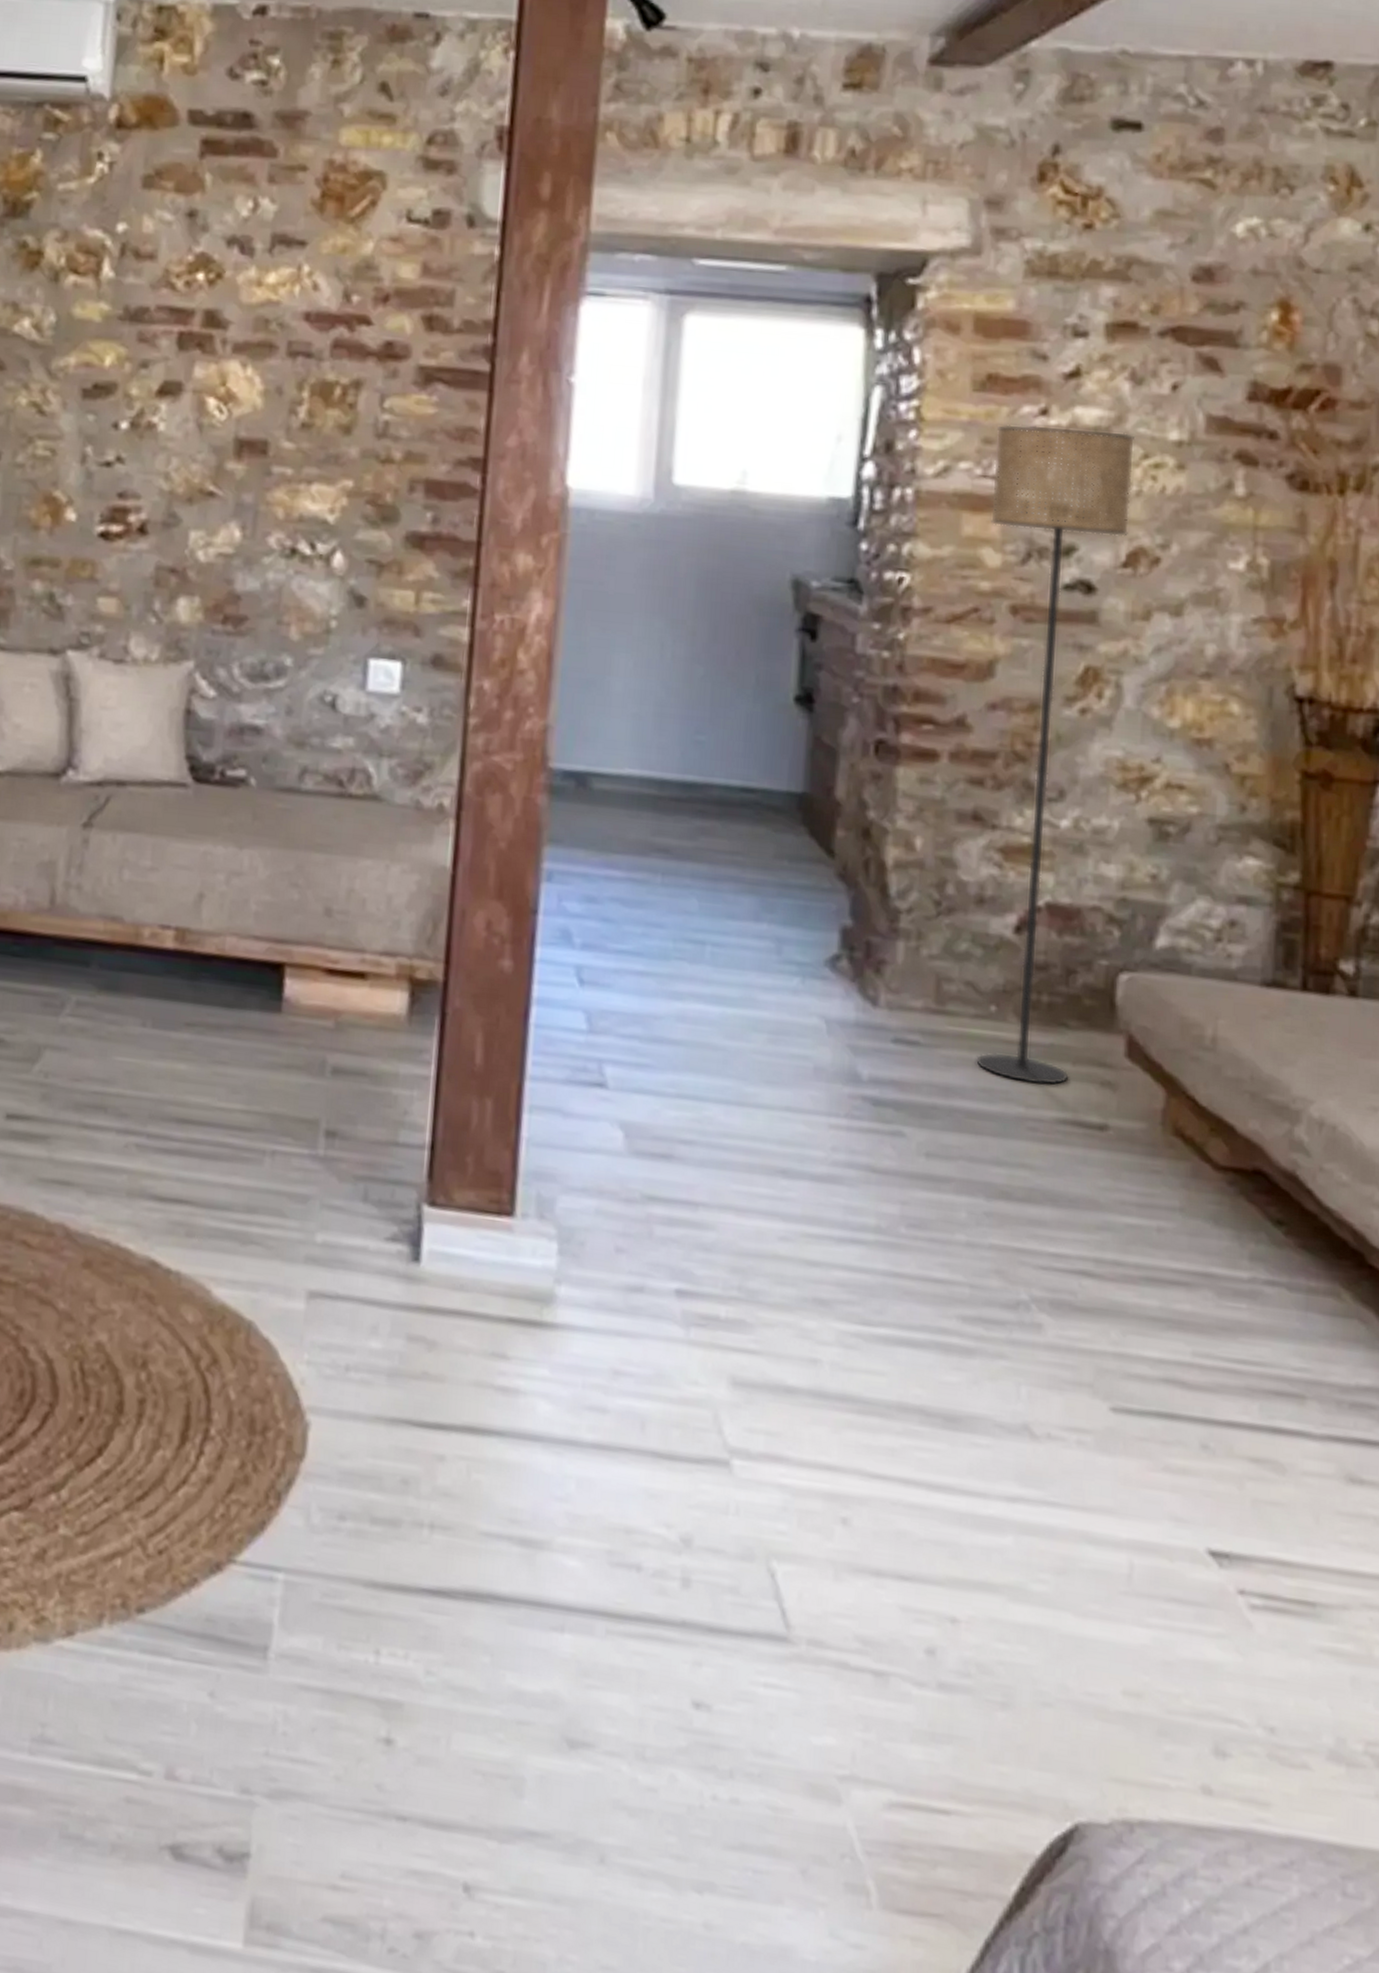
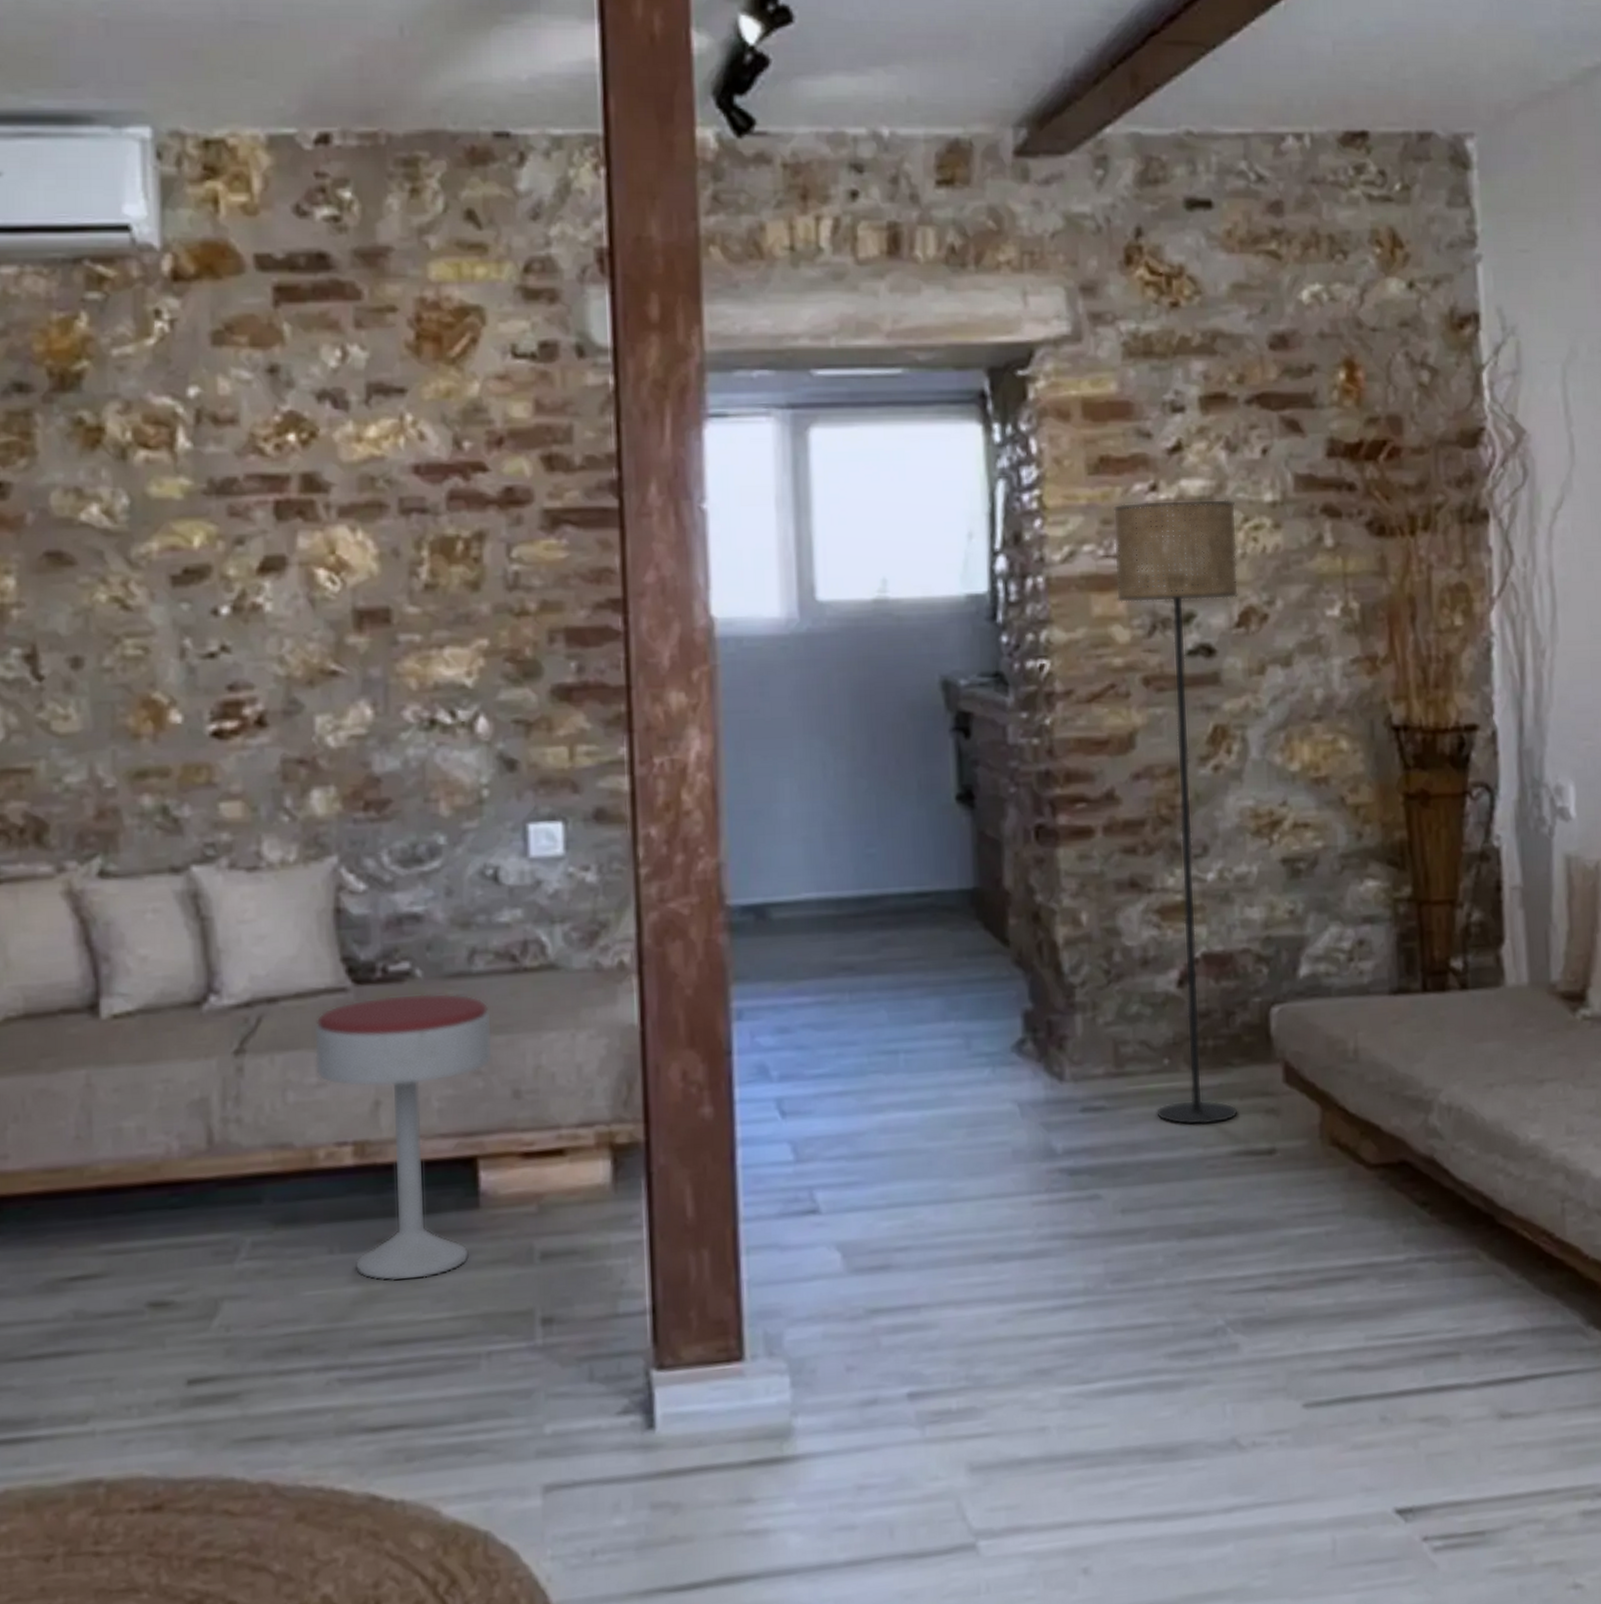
side table: none [151,797,314,1069] -> present [314,993,492,1281]

